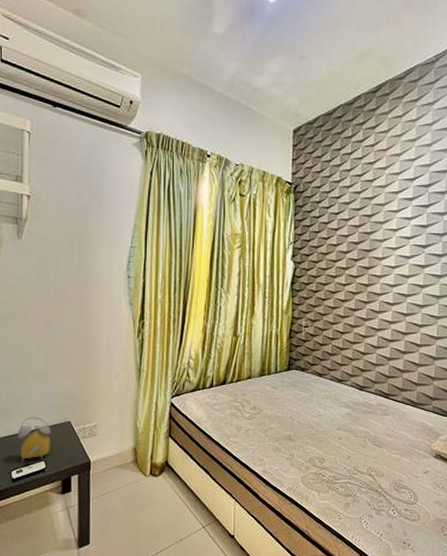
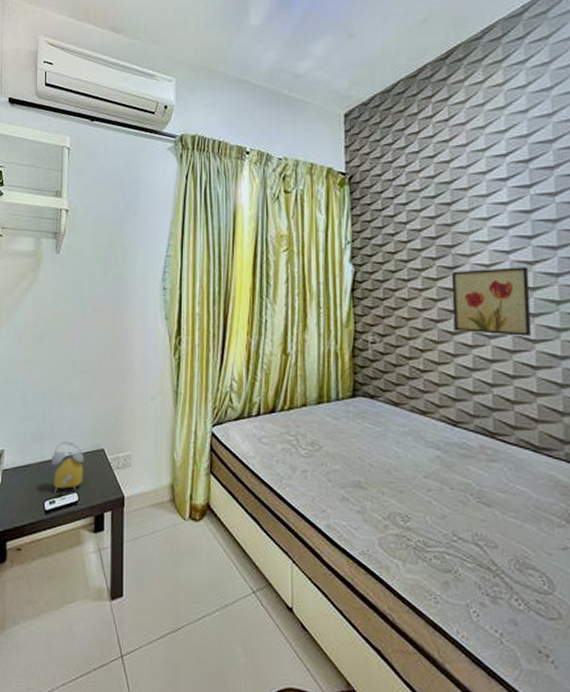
wall art: none [366,269,421,322] -> present [451,267,532,336]

